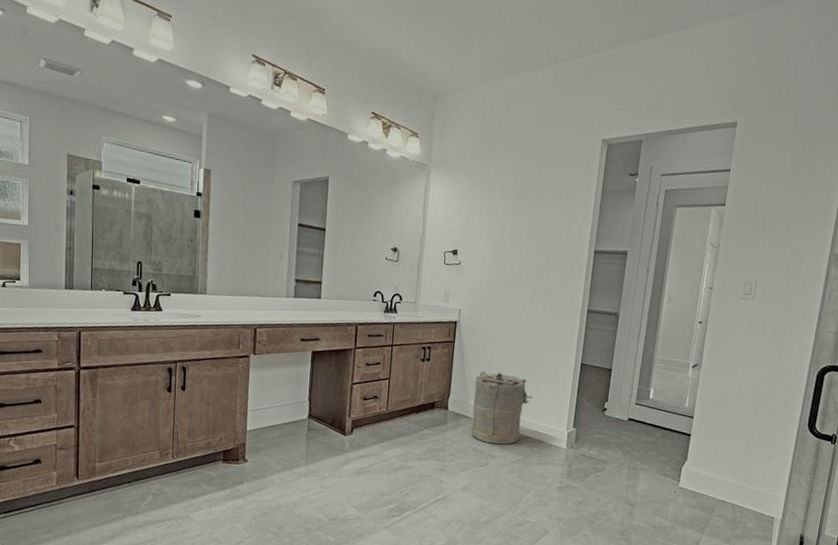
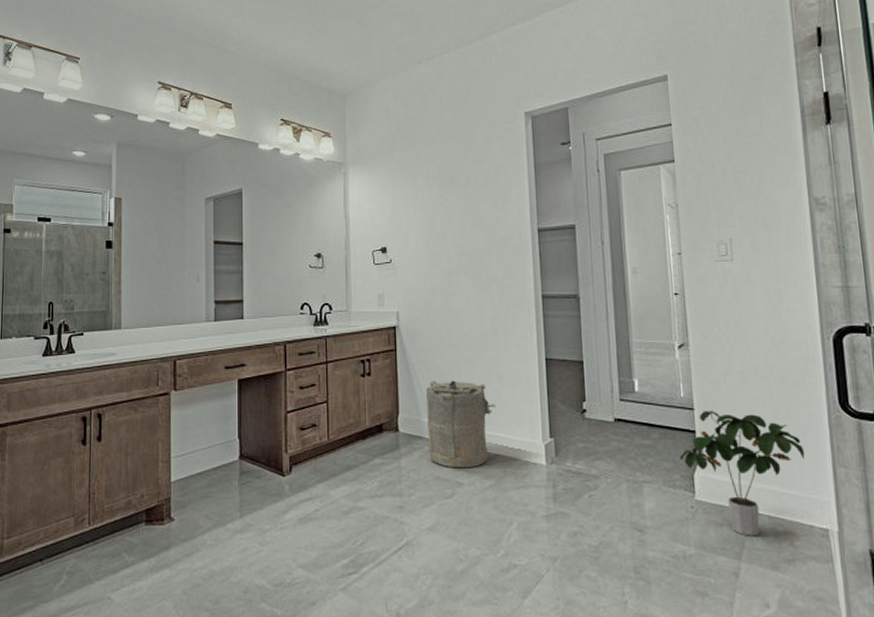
potted plant: none [673,420,772,517] -> present [679,411,805,536]

